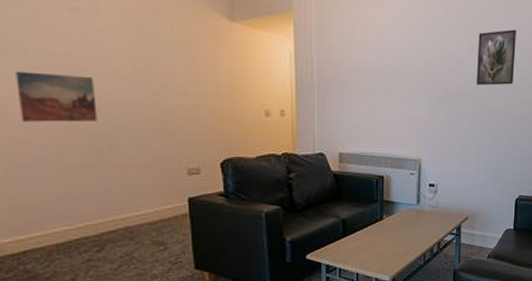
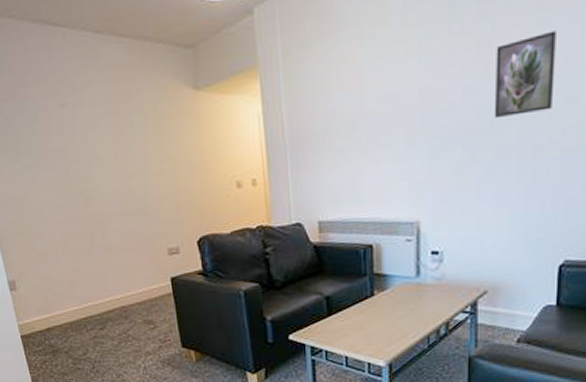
wall art: present [15,71,98,123] -> none [26,167,90,215]

